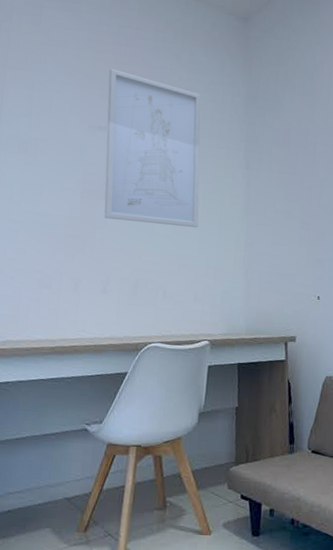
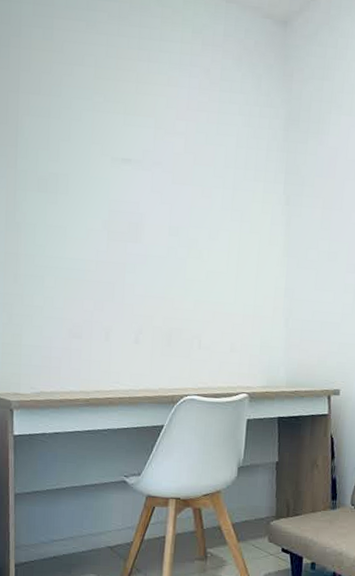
wall art: present [104,69,201,228] -> none [131,90,235,273]

